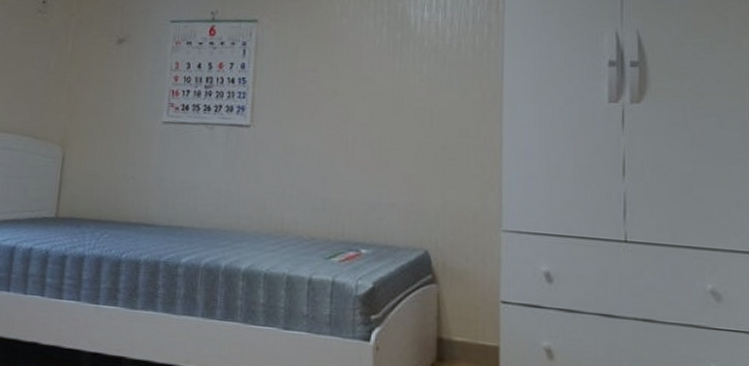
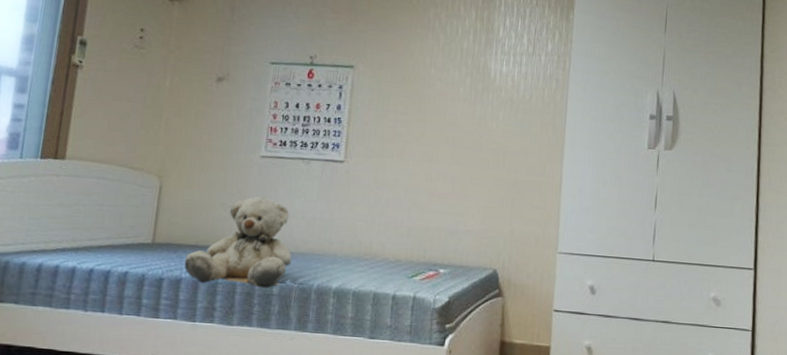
teddy bear: none [86,165,198,269] -> present [183,195,292,289]

